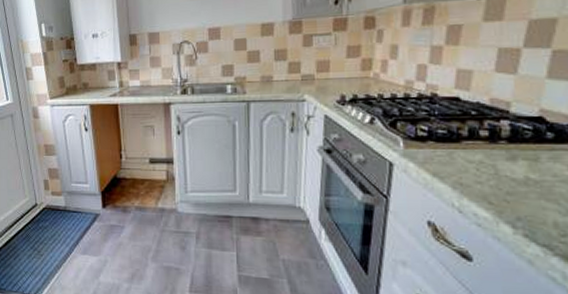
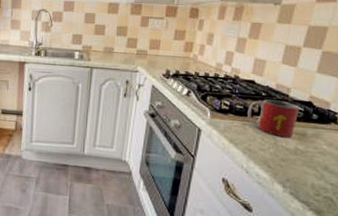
mug: none [453,119,526,164] -> present [247,99,299,137]

